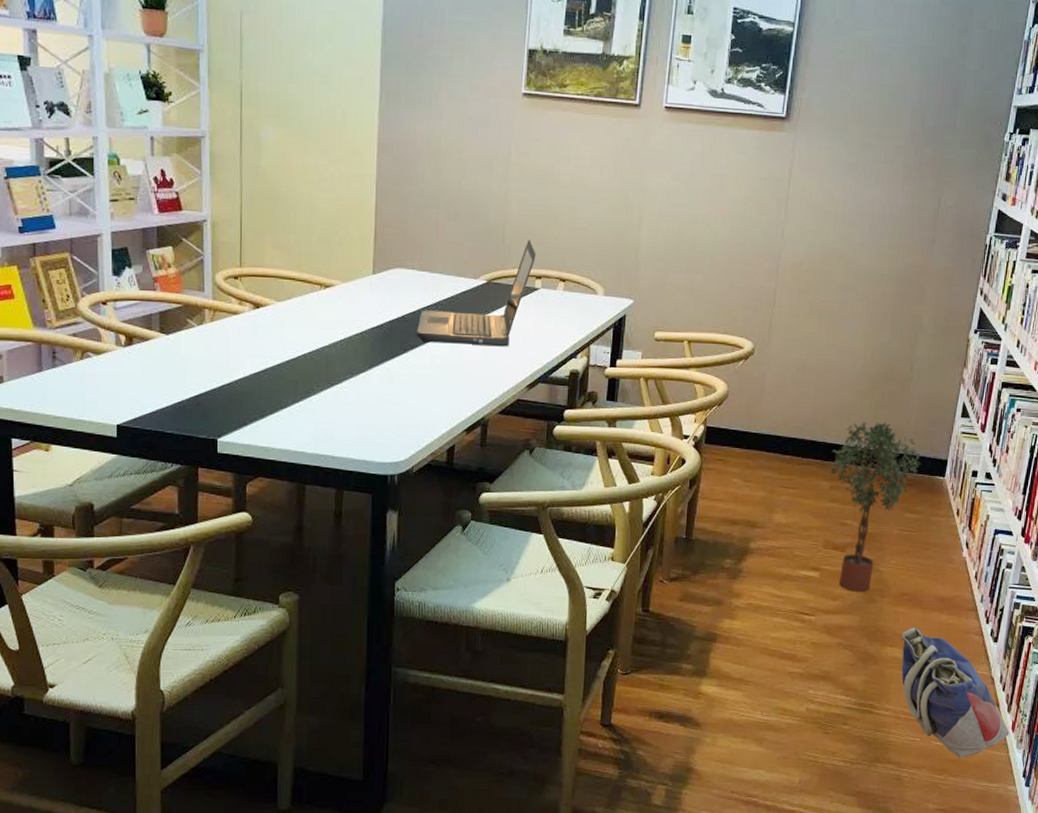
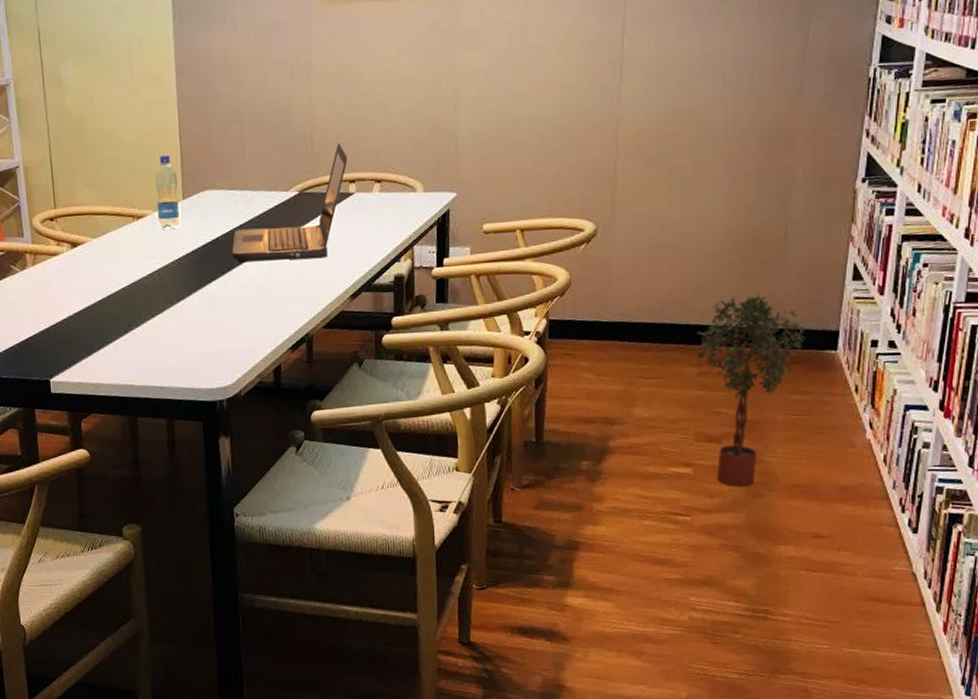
bottle: none [346,229,369,302] -> present [155,155,180,230]
tote bag: present [901,627,1009,758] -> none [797,521,940,666]

